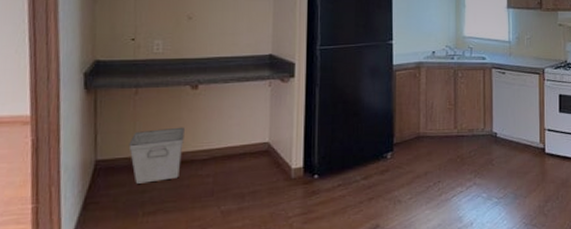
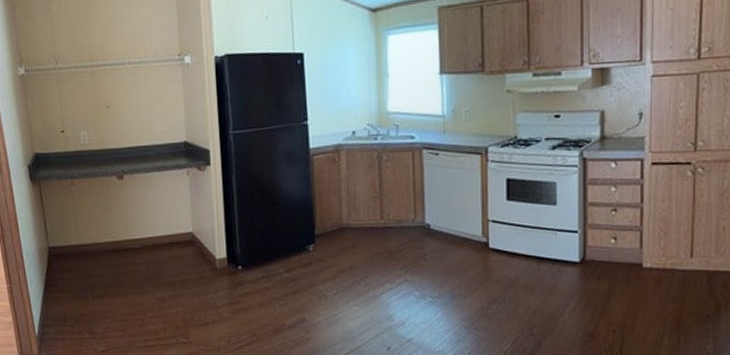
storage bin: present [129,127,184,184] -> none [72,216,118,269]

